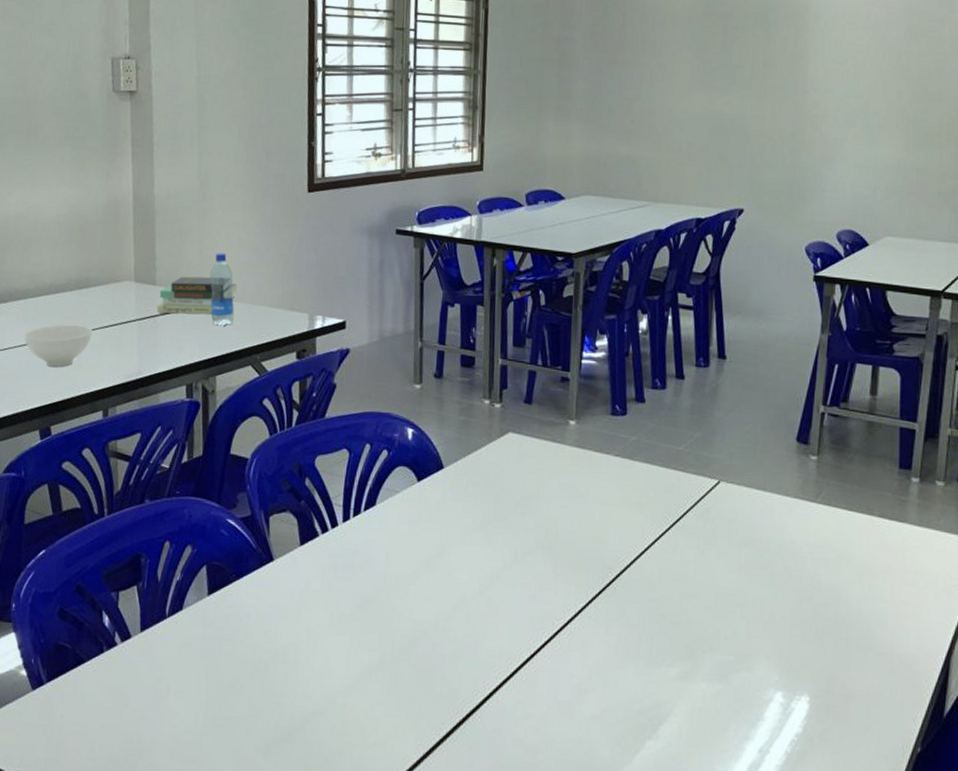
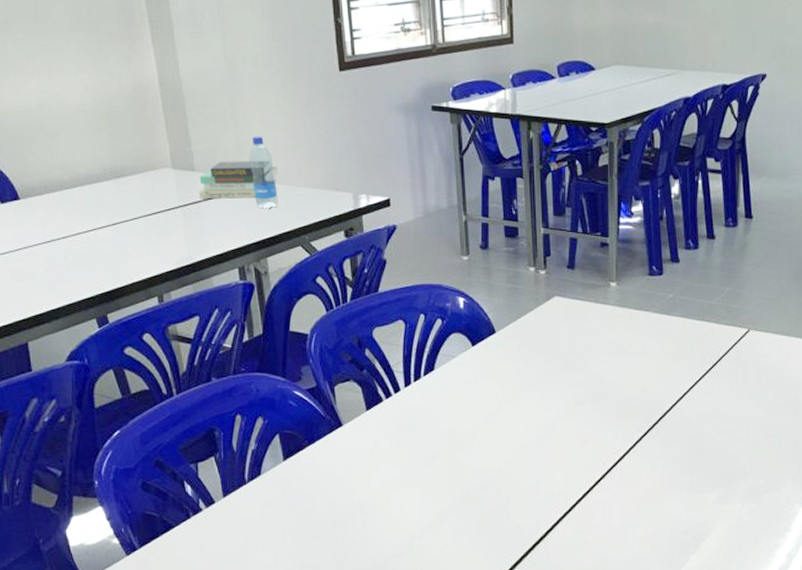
bowl: present [23,324,93,367] -> none [65,214,136,256]

